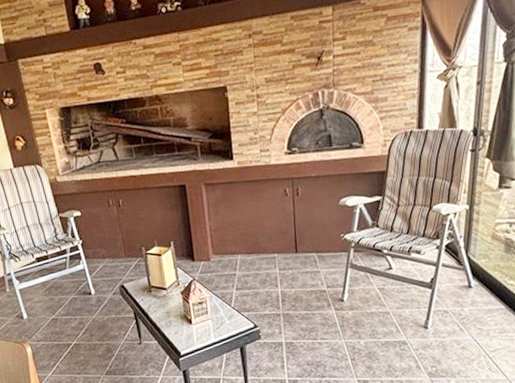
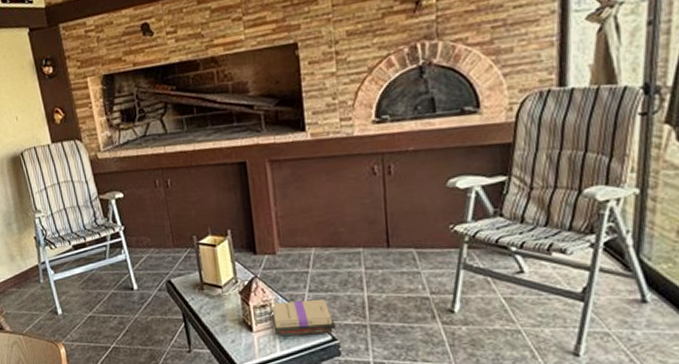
books: none [205,295,257,327] -> present [269,299,336,337]

